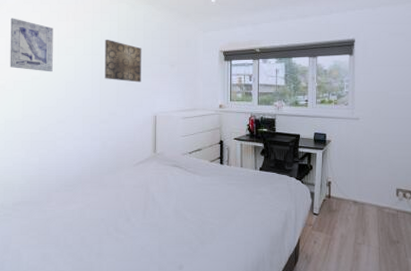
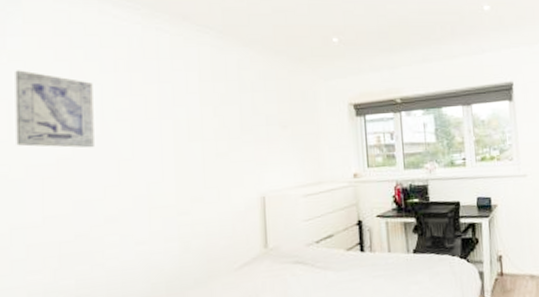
wall art: present [104,40,142,83] -> none [179,96,240,153]

